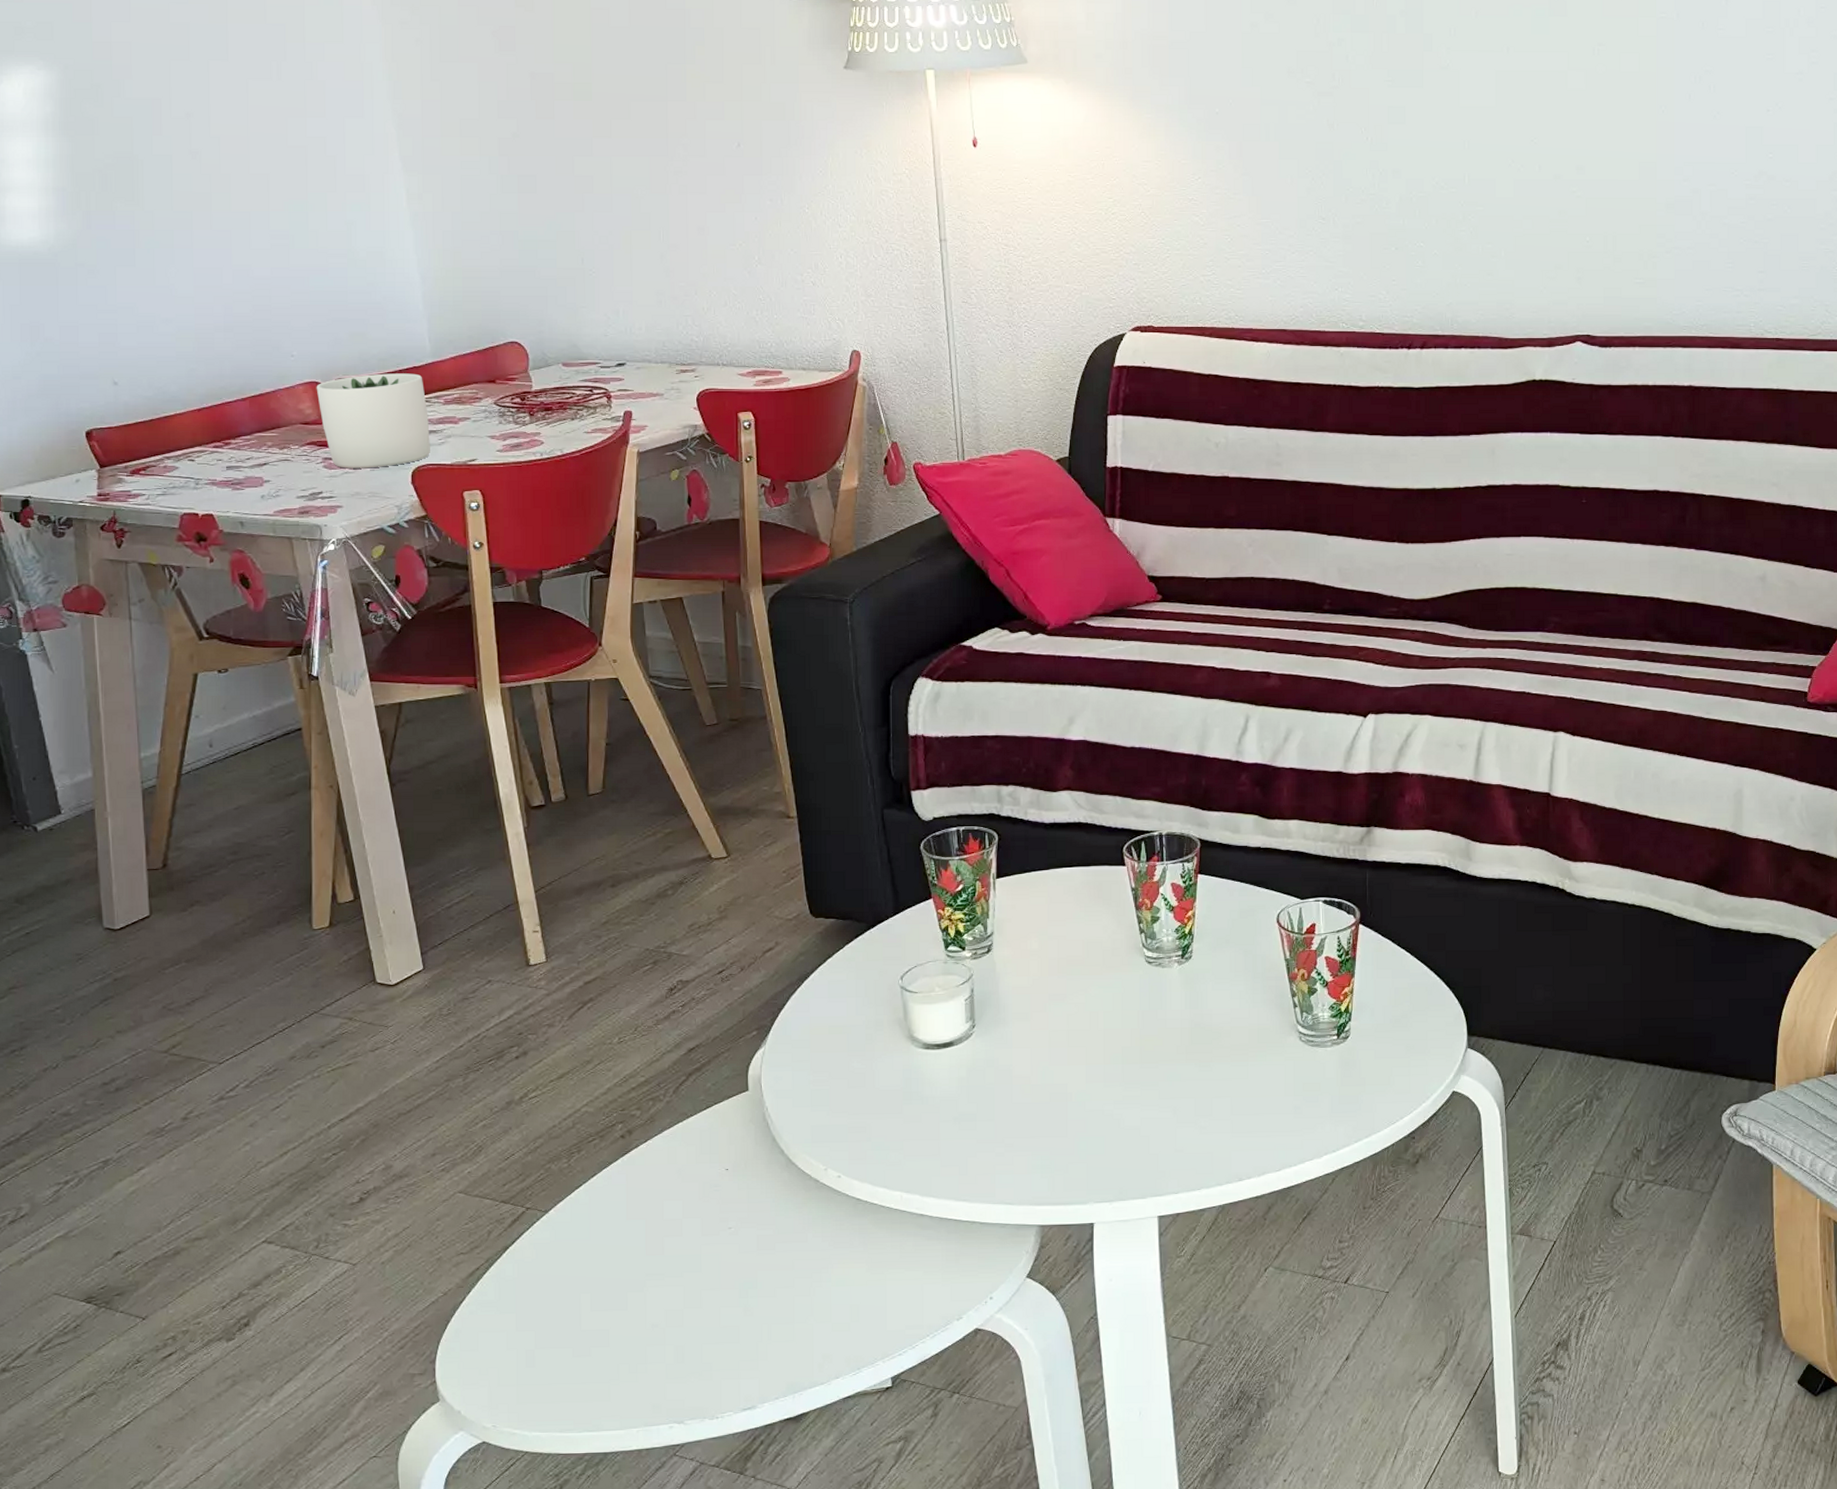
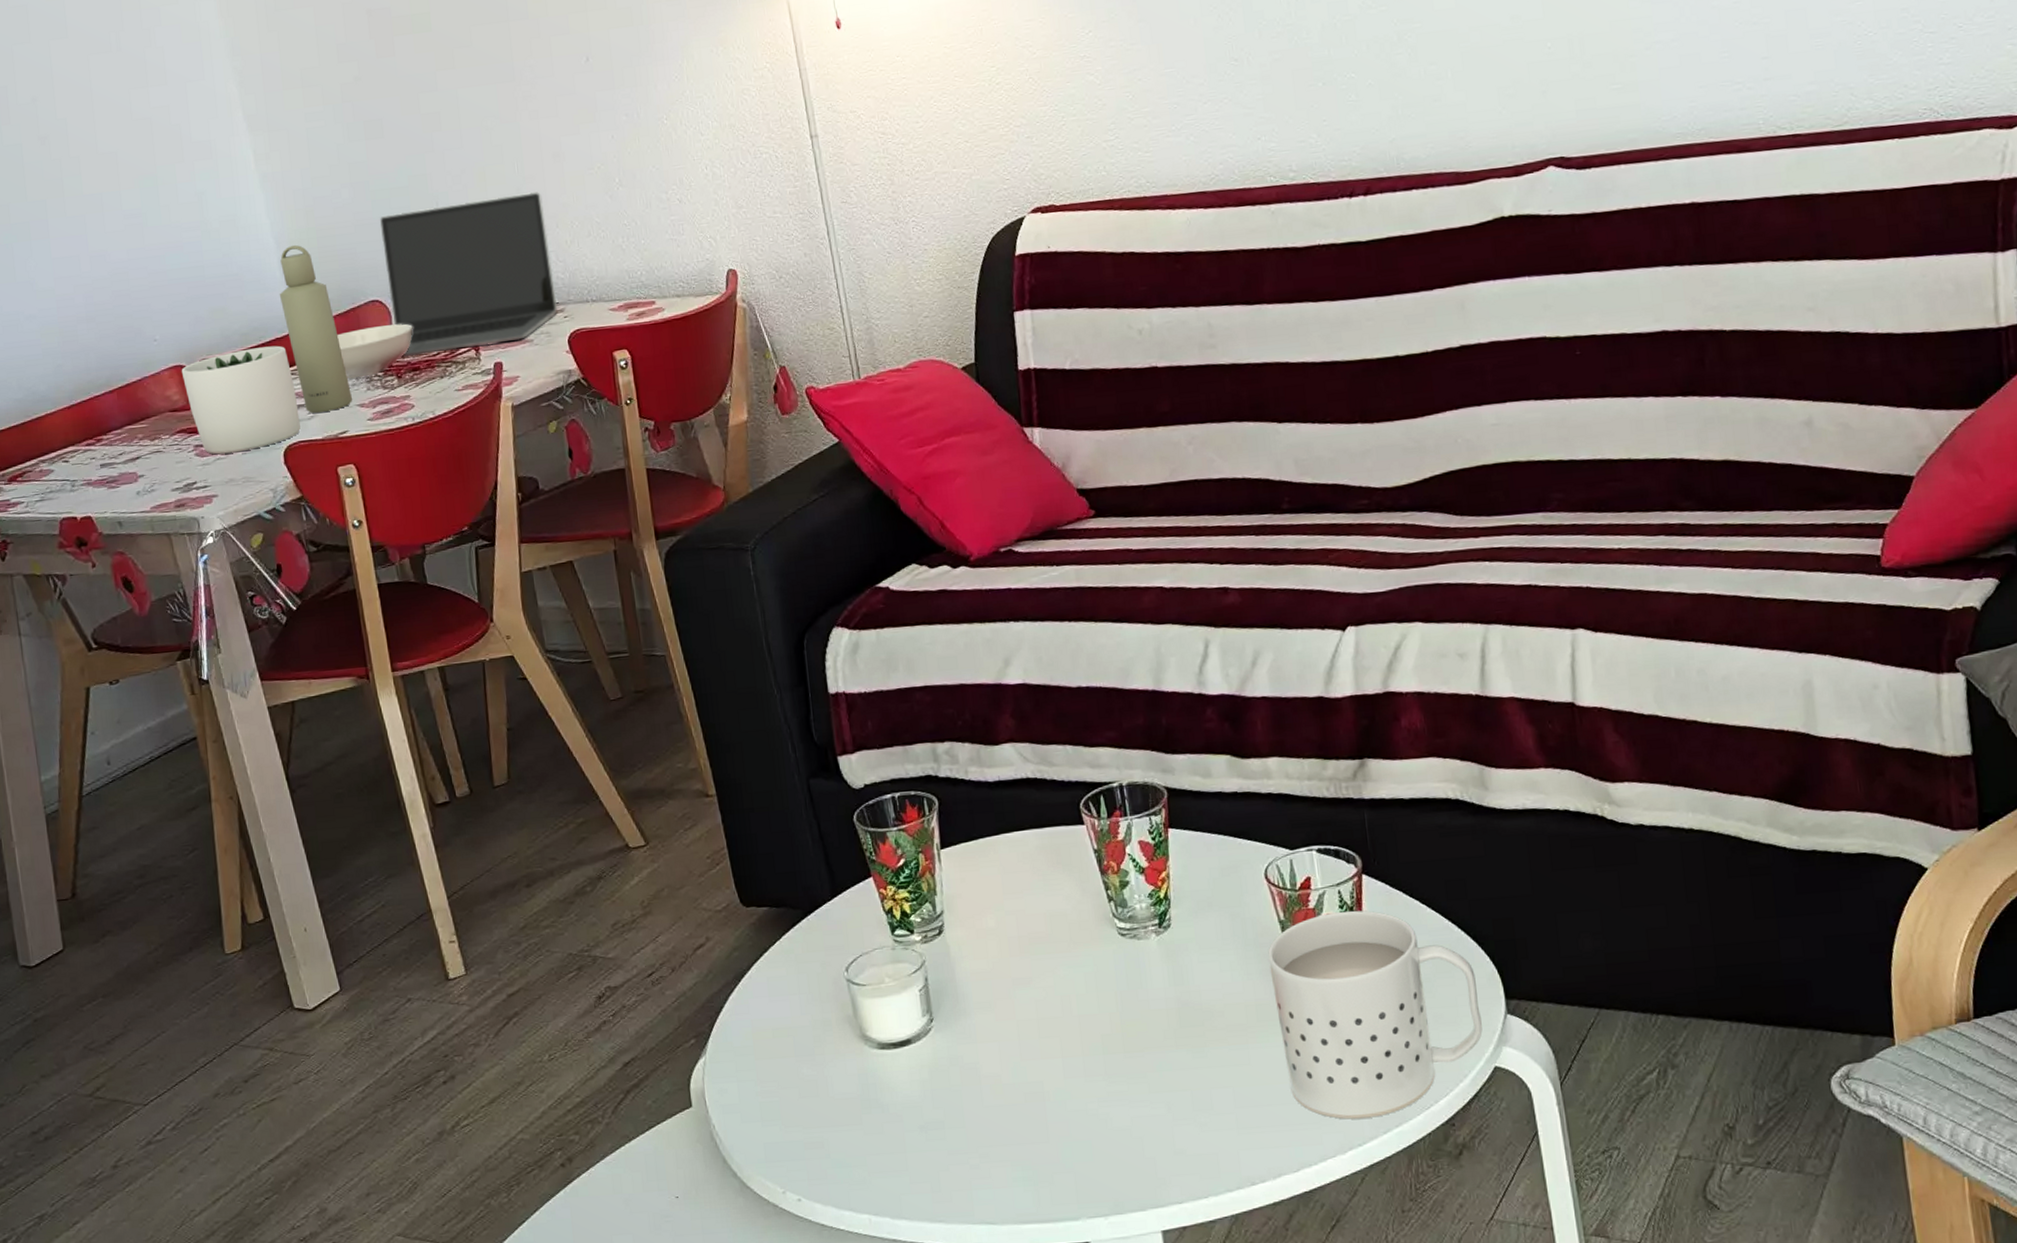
bottle: none [420,282,485,439] -> present [279,244,353,413]
bowl: none [474,366,549,411] -> present [337,323,413,379]
laptop: none [525,260,690,397] -> present [379,192,558,358]
mug: none [1273,954,1446,1129] -> present [1268,910,1483,1120]

